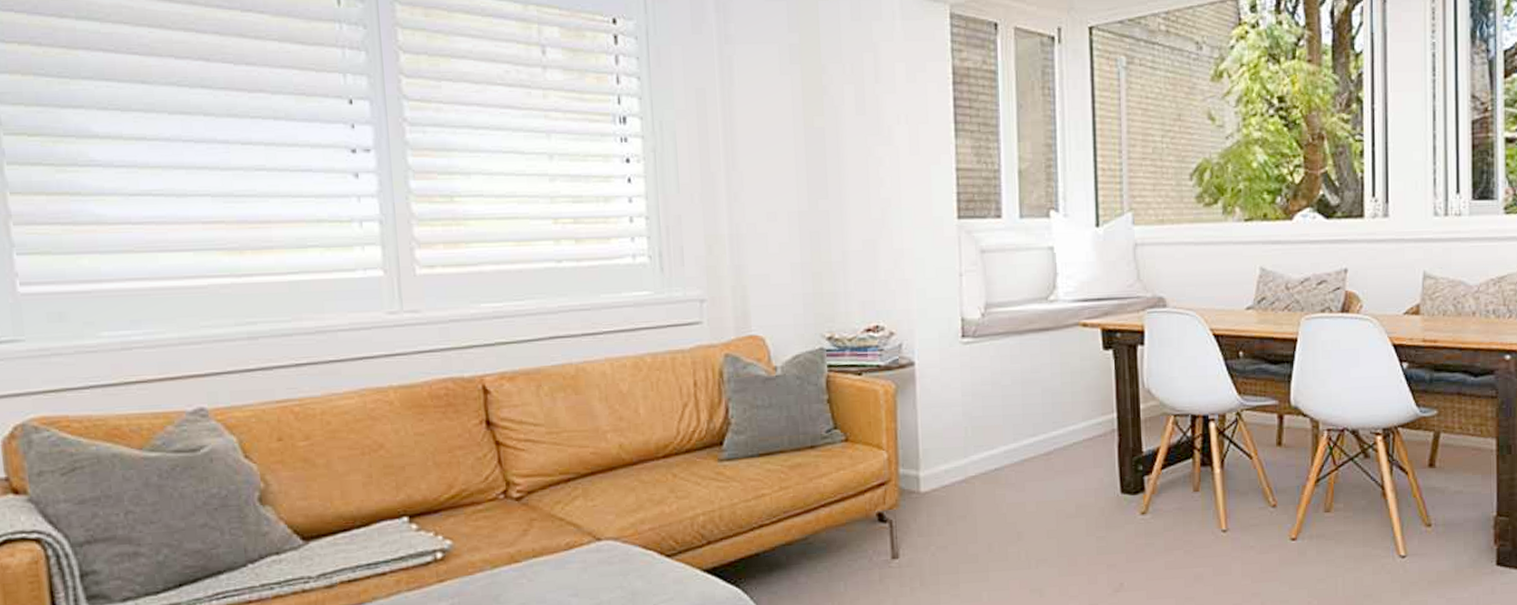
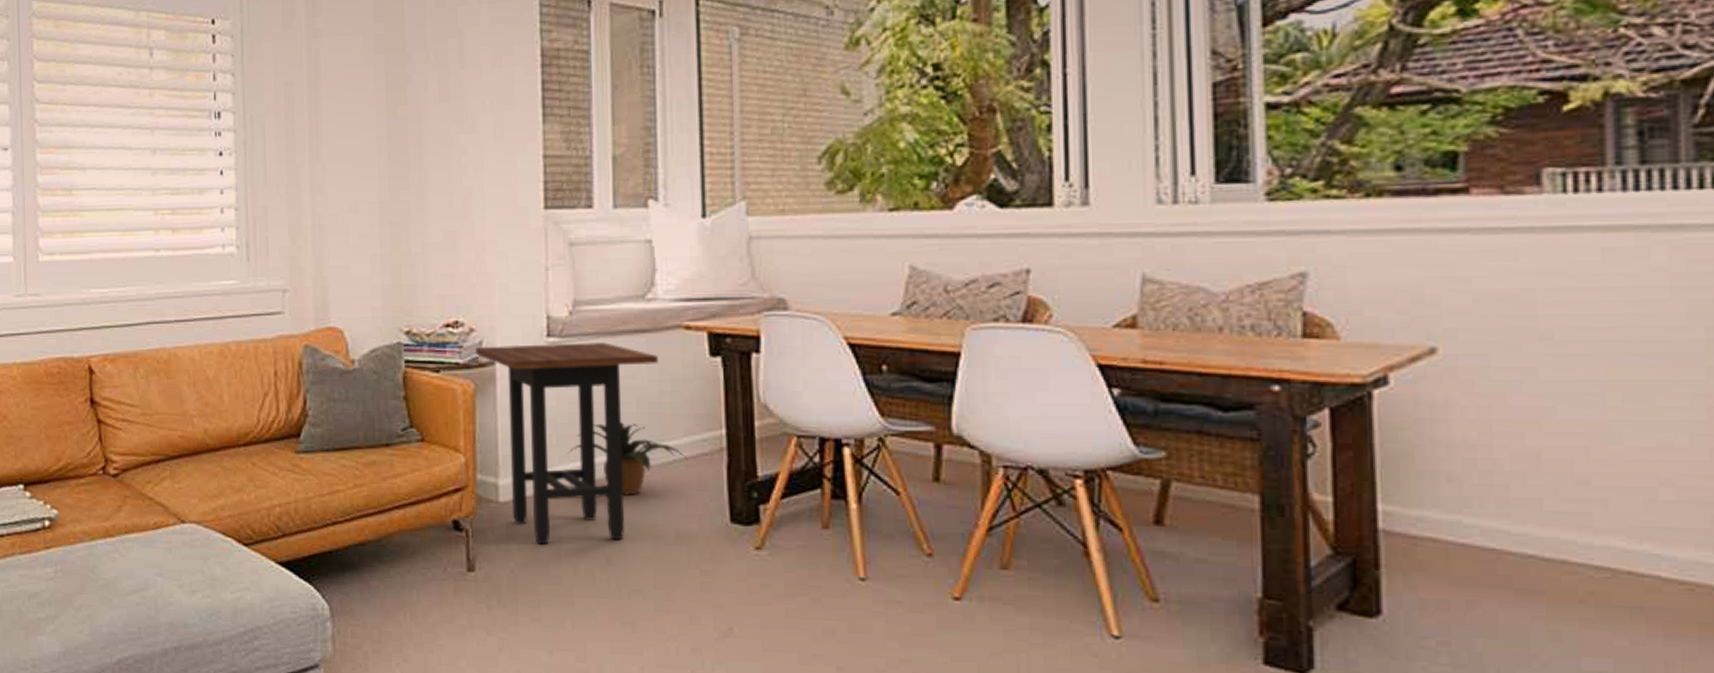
side table: none [896,340,1060,528] -> present [476,341,658,545]
potted plant: none [981,412,1086,478] -> present [567,422,689,497]

